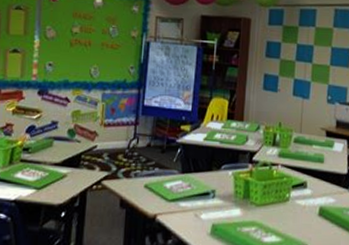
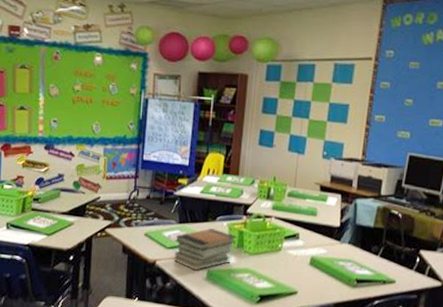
book stack: none [175,177,243,225] -> present [173,227,237,271]

